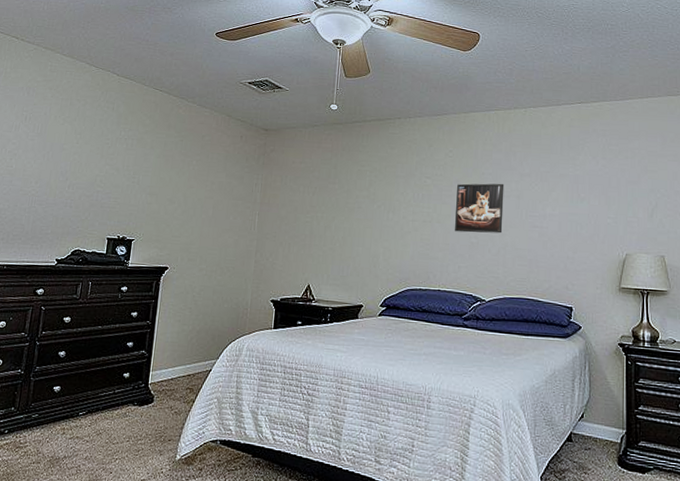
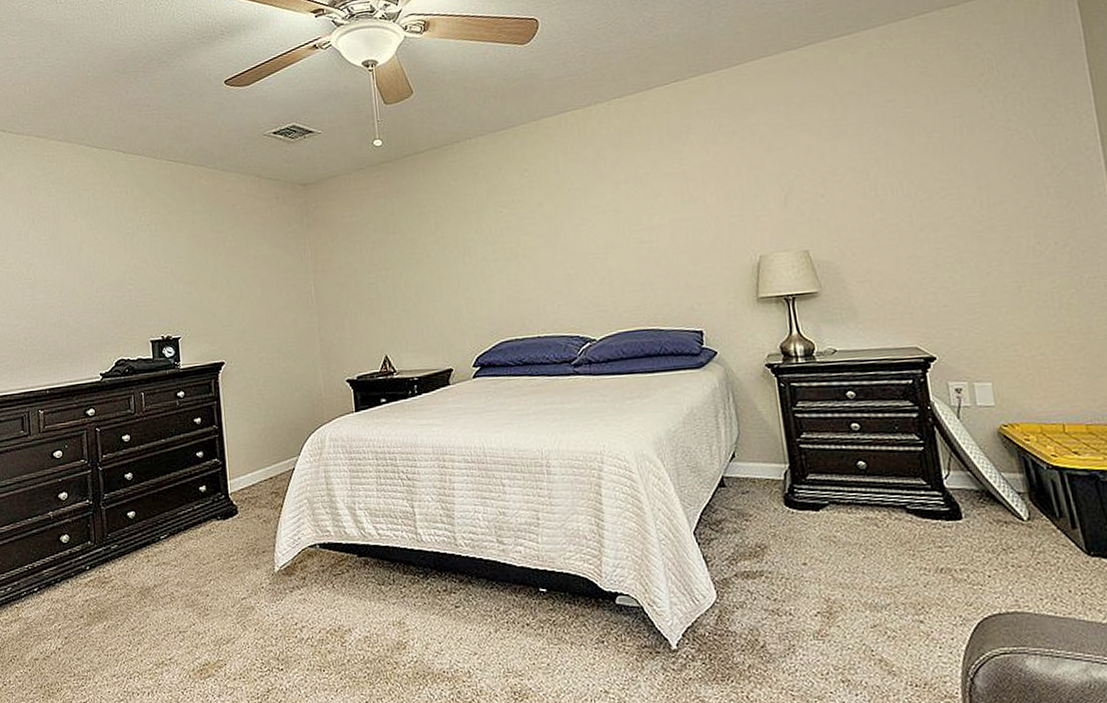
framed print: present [454,183,505,234] -> none [540,197,604,265]

